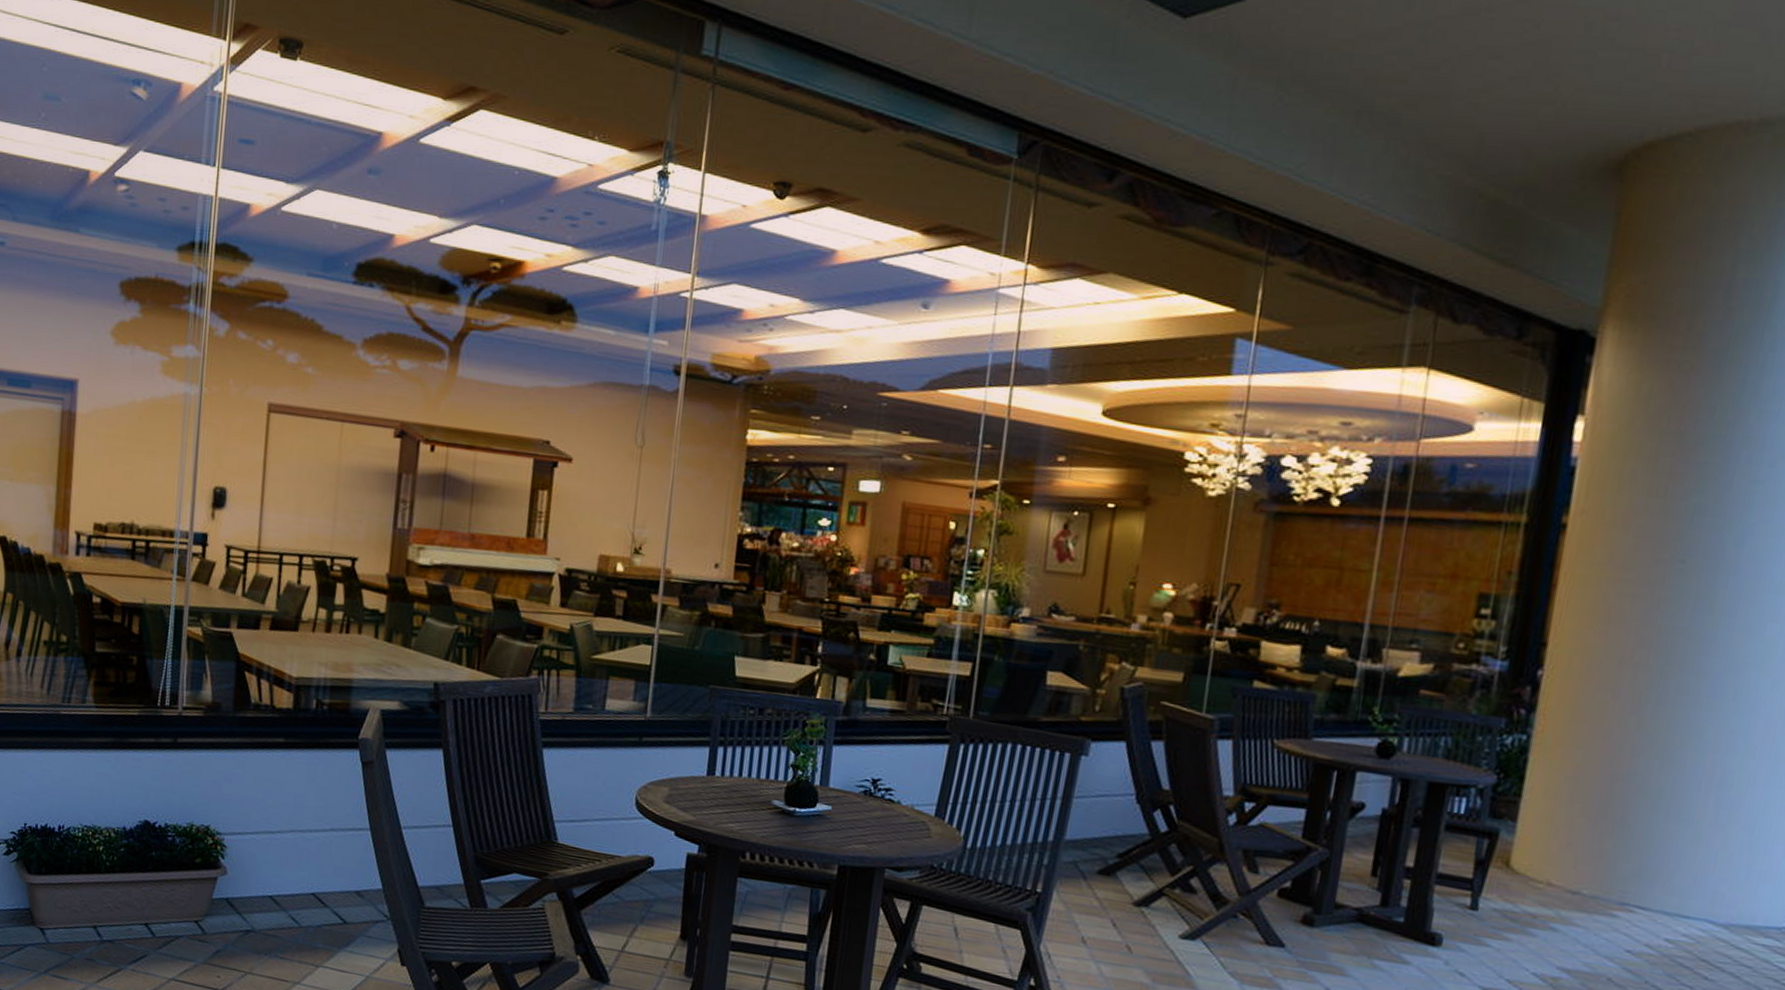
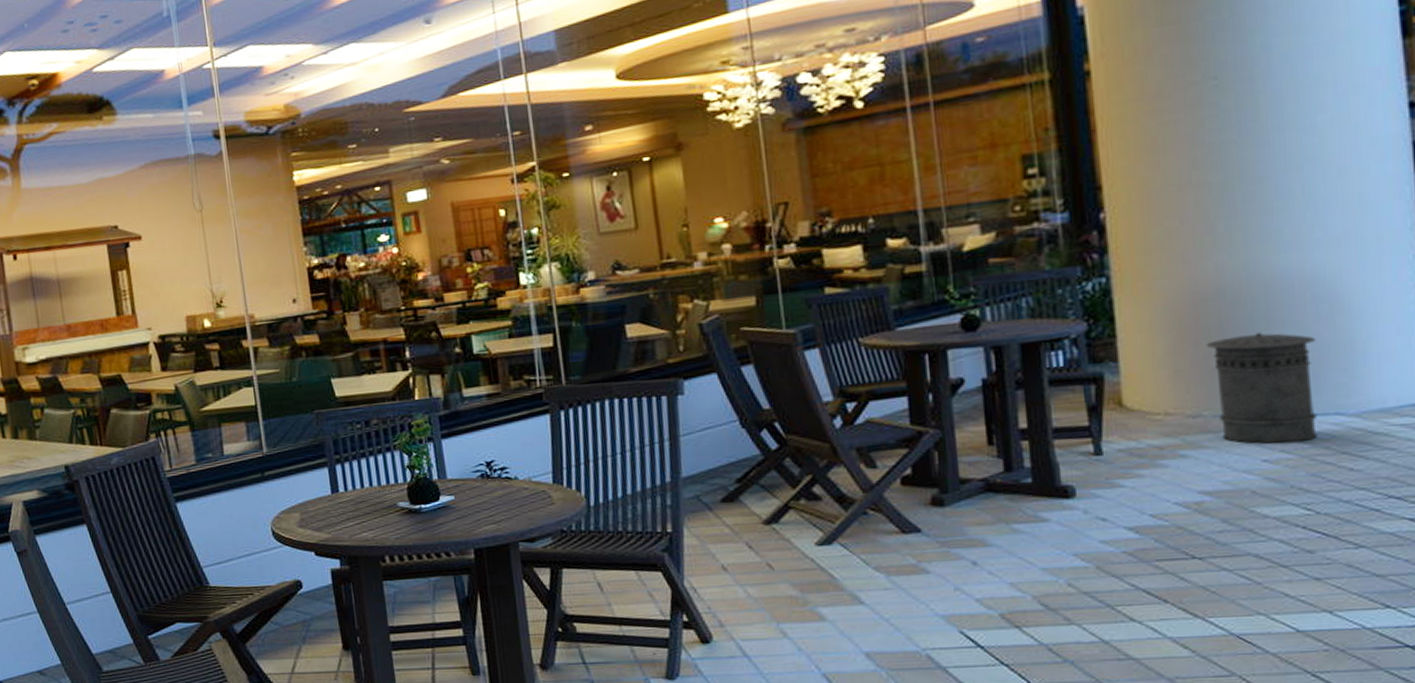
trash can: none [1594,822,1708,941] -> present [1207,332,1317,444]

